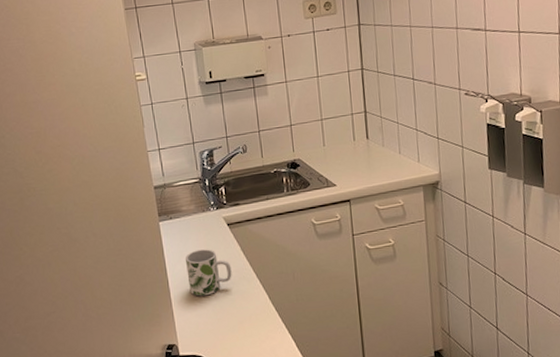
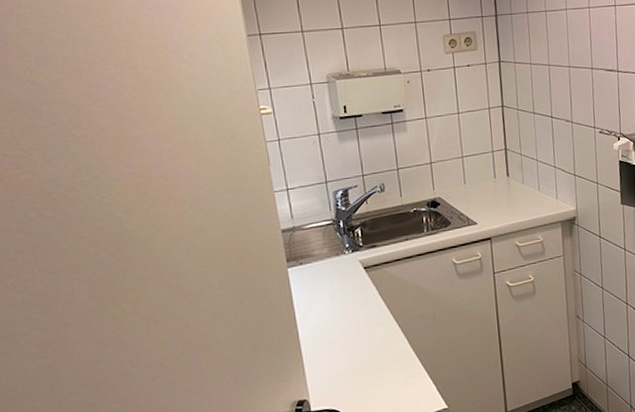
mug: present [185,249,232,296] -> none [317,295,369,346]

